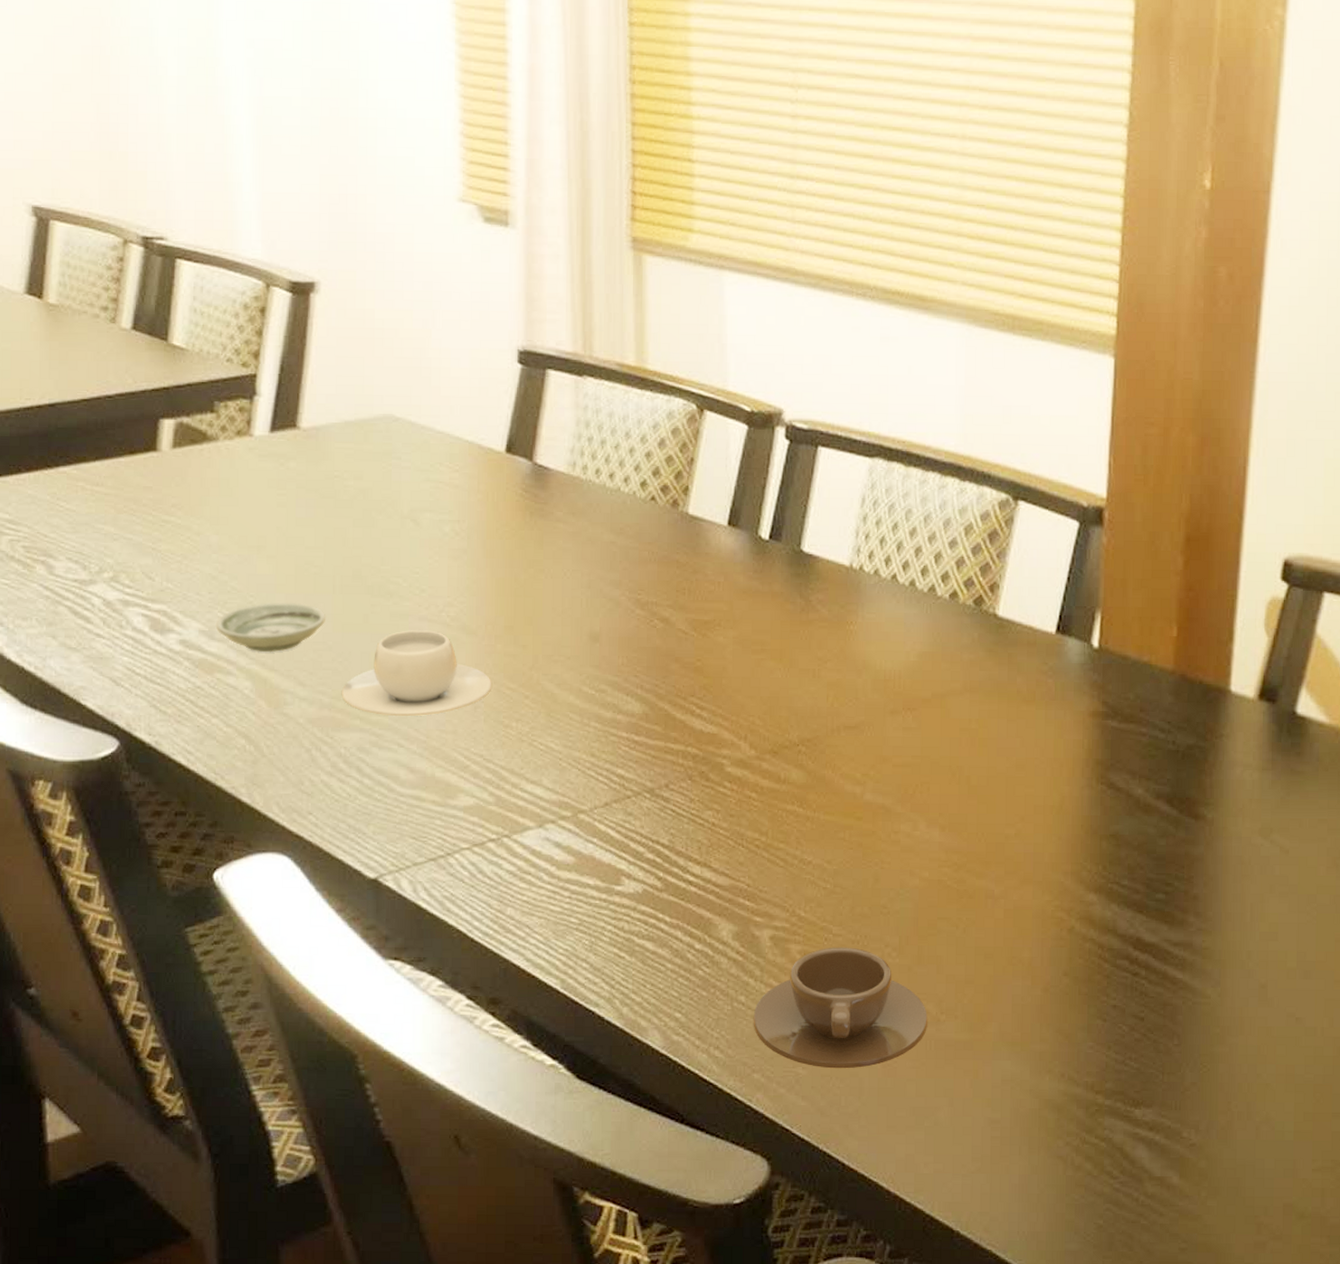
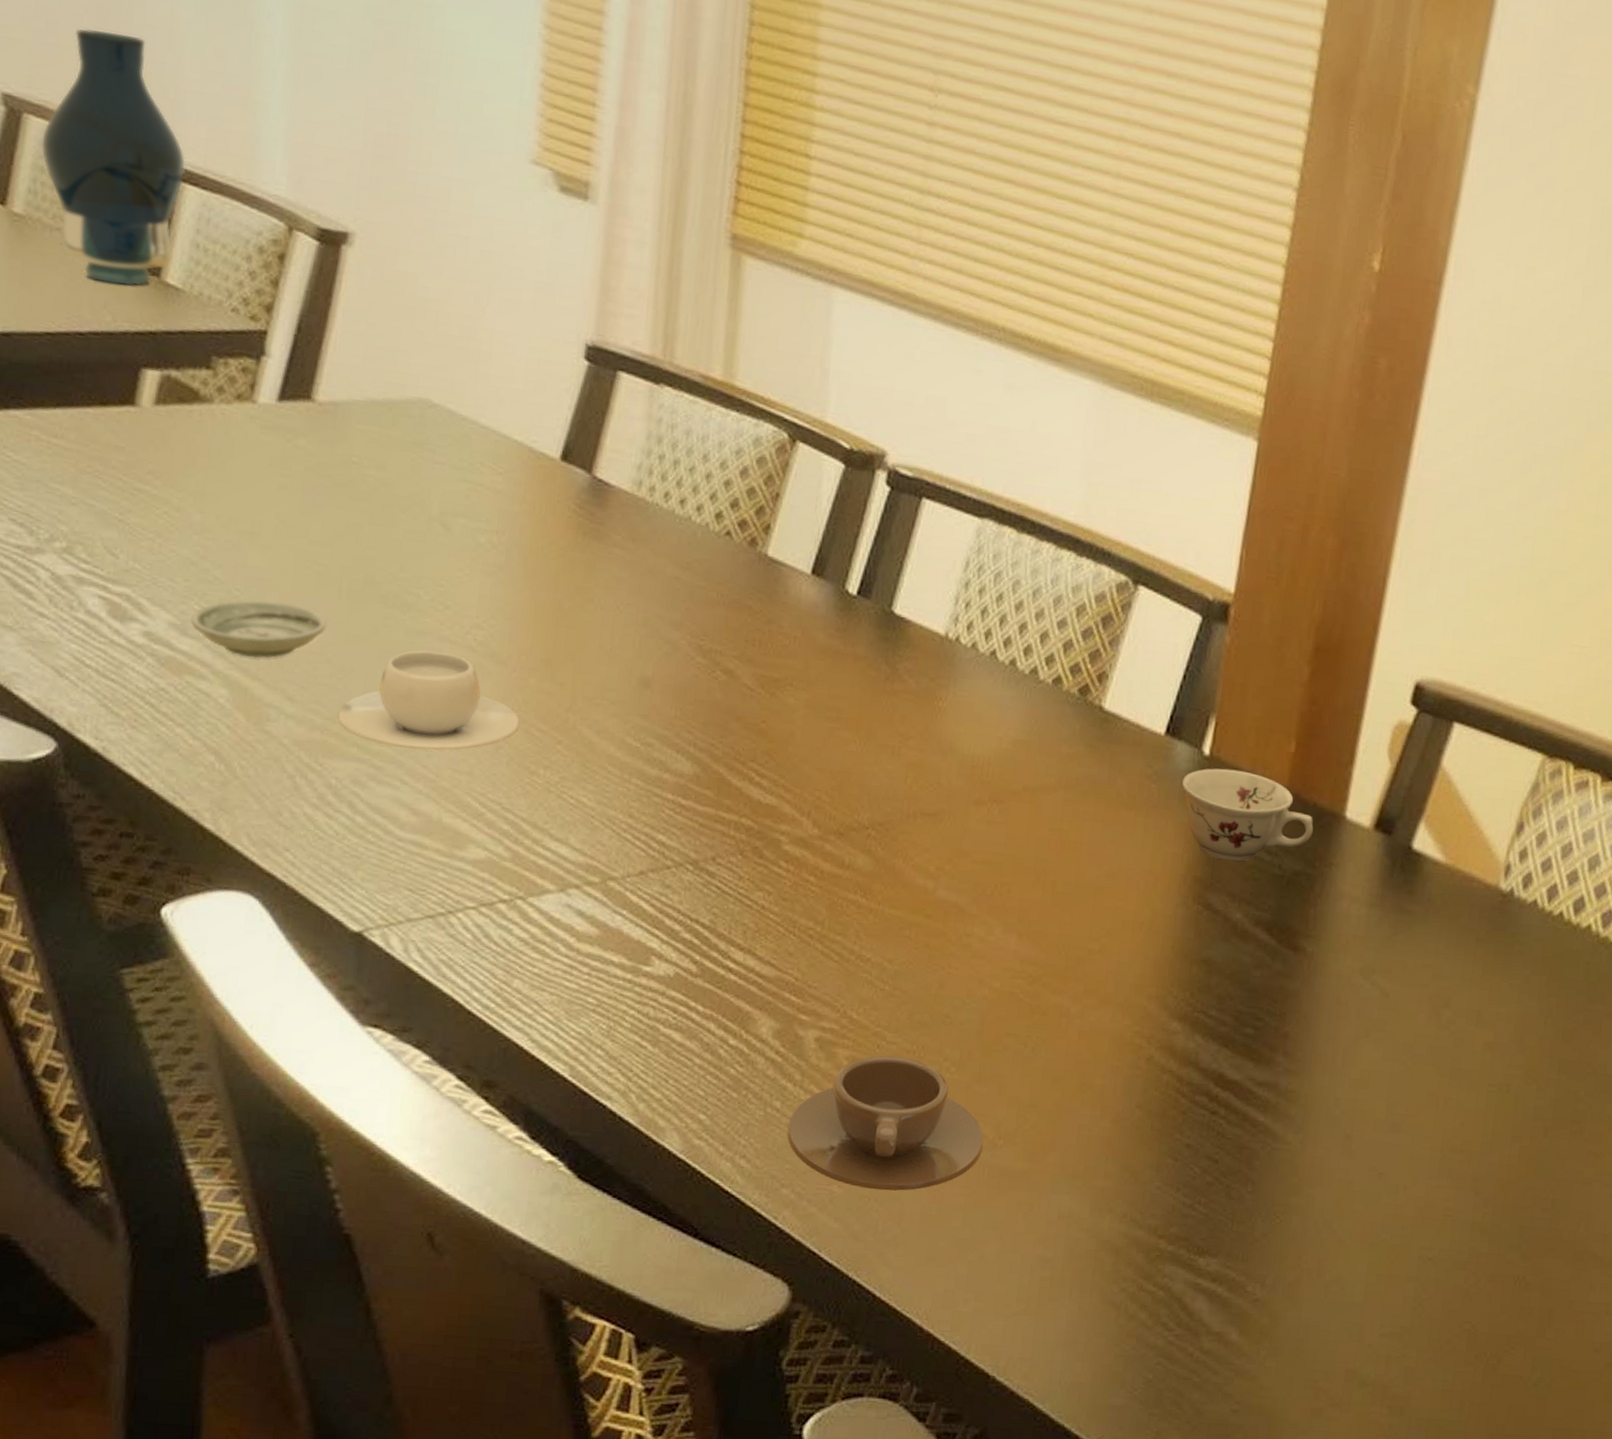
vase: none [66,143,180,351] -> present [41,29,185,286]
teacup: none [1076,658,1202,742] -> present [1182,768,1314,862]

